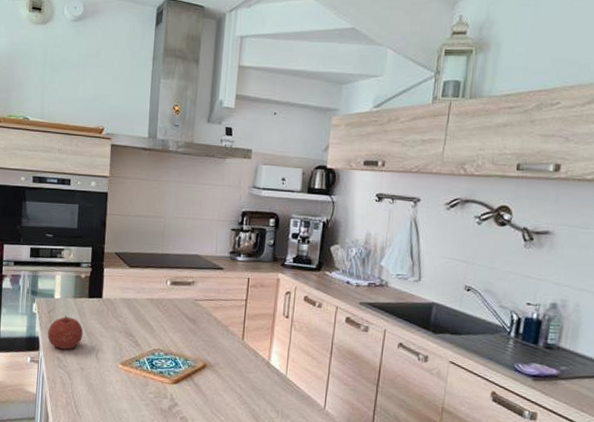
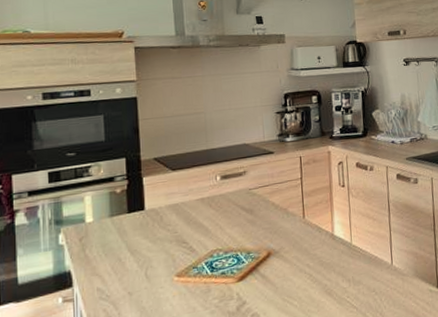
fruit: present [47,315,84,350] -> none [81,239,127,279]

